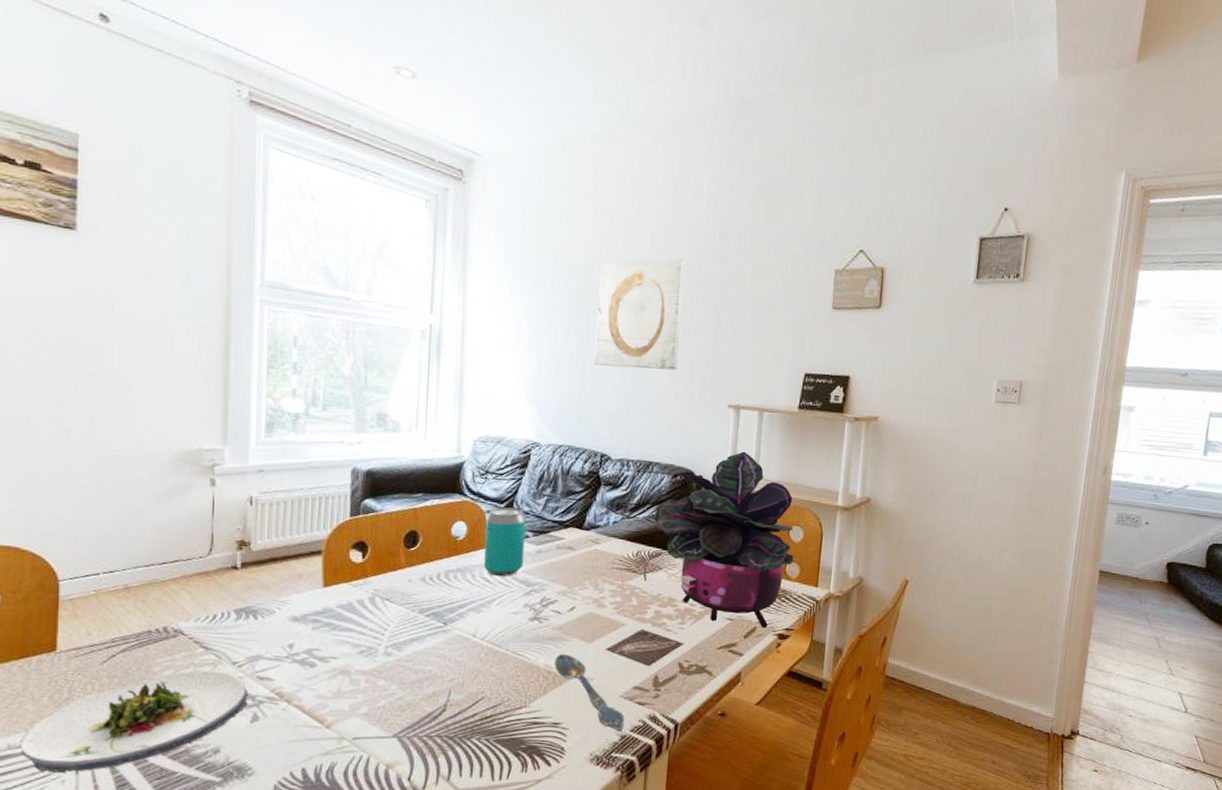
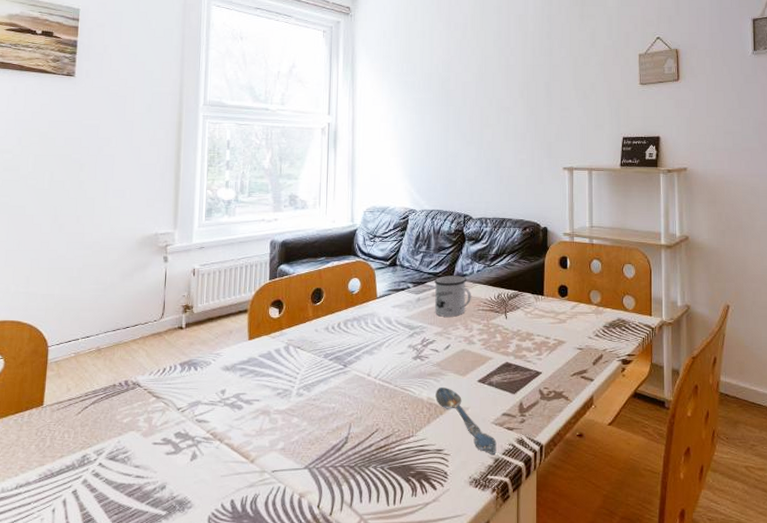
salad plate: present [19,670,249,774] -> none [11,416,189,513]
beverage can: present [484,507,527,577] -> none [375,264,407,323]
mug: none [559,525,605,575] -> present [434,275,471,317]
wall art: present [594,257,686,371] -> none [454,56,521,144]
potted plant: present [654,451,794,629] -> none [510,204,629,355]

